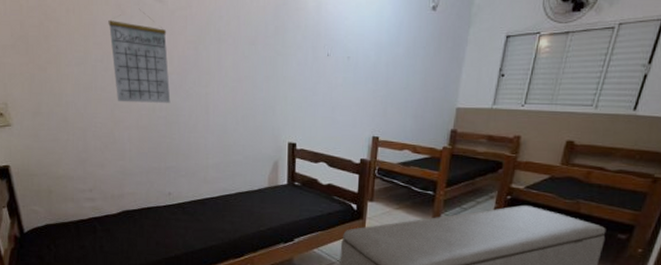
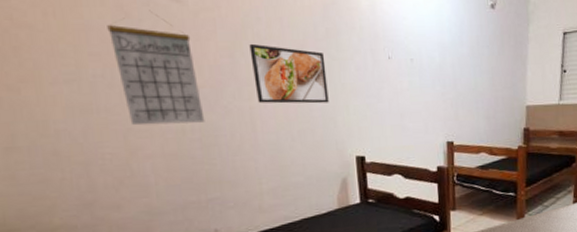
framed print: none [211,38,272,93] -> present [249,43,329,104]

